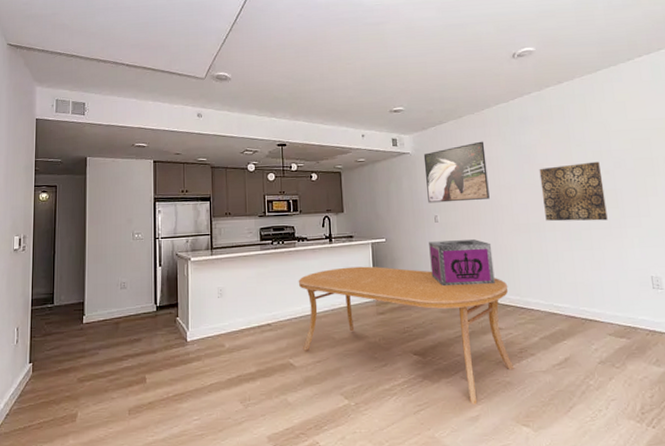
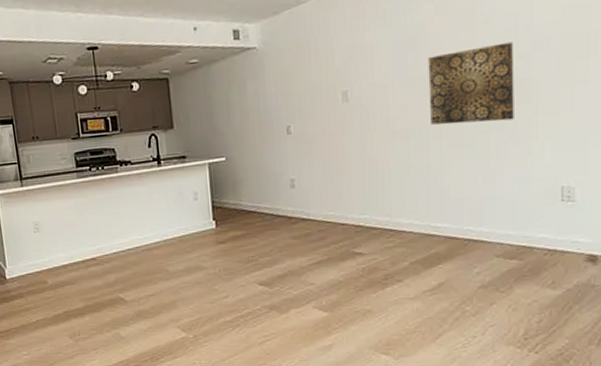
dining table: present [298,266,514,404] -> none [123,190,376,334]
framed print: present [423,141,490,203] -> none [274,24,359,111]
decorative box: present [429,239,495,287] -> none [279,152,360,210]

